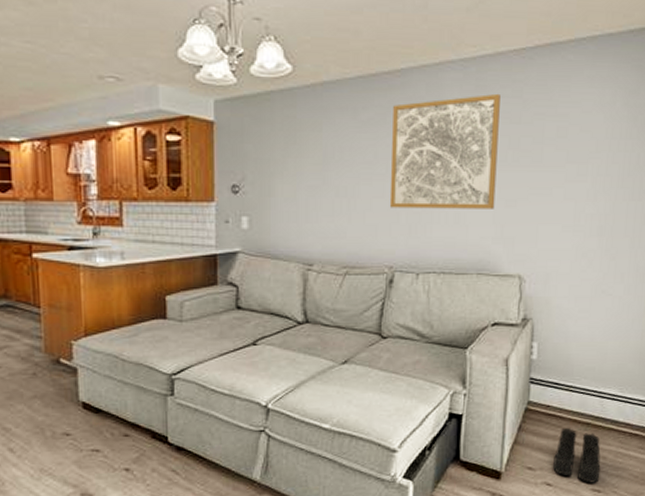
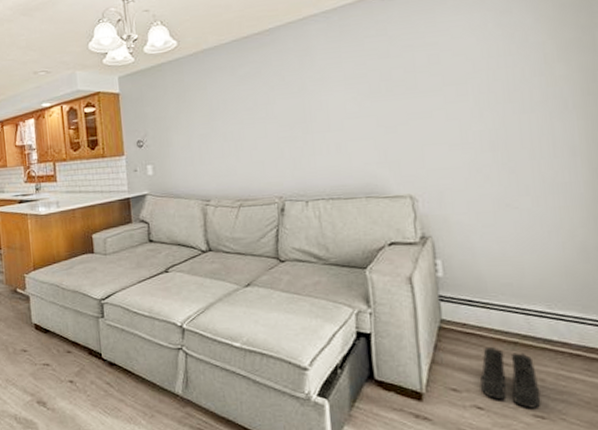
wall art: present [389,93,500,209] -> none [266,34,375,146]

